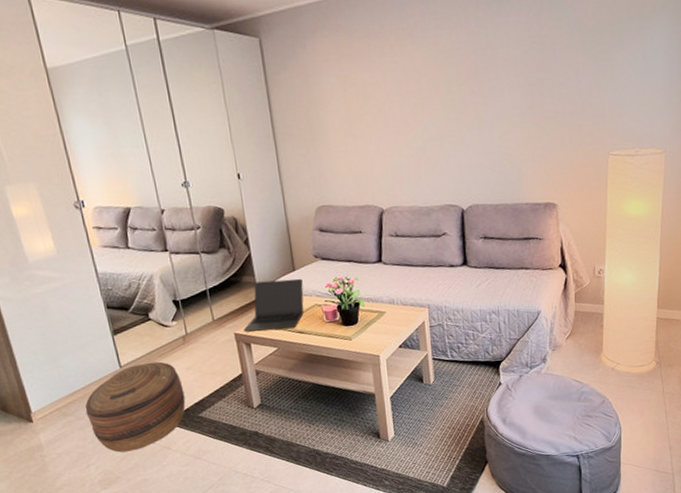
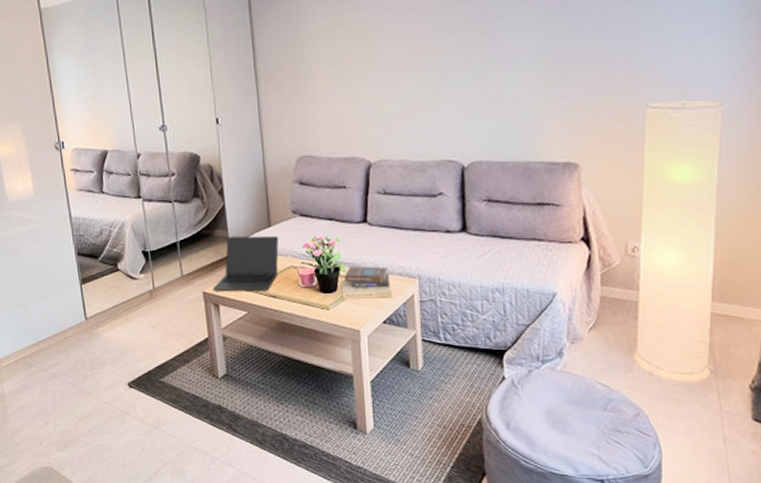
basket: present [85,361,186,453] -> none [48,316,148,412]
books: none [360,300,406,331] -> present [340,266,392,300]

